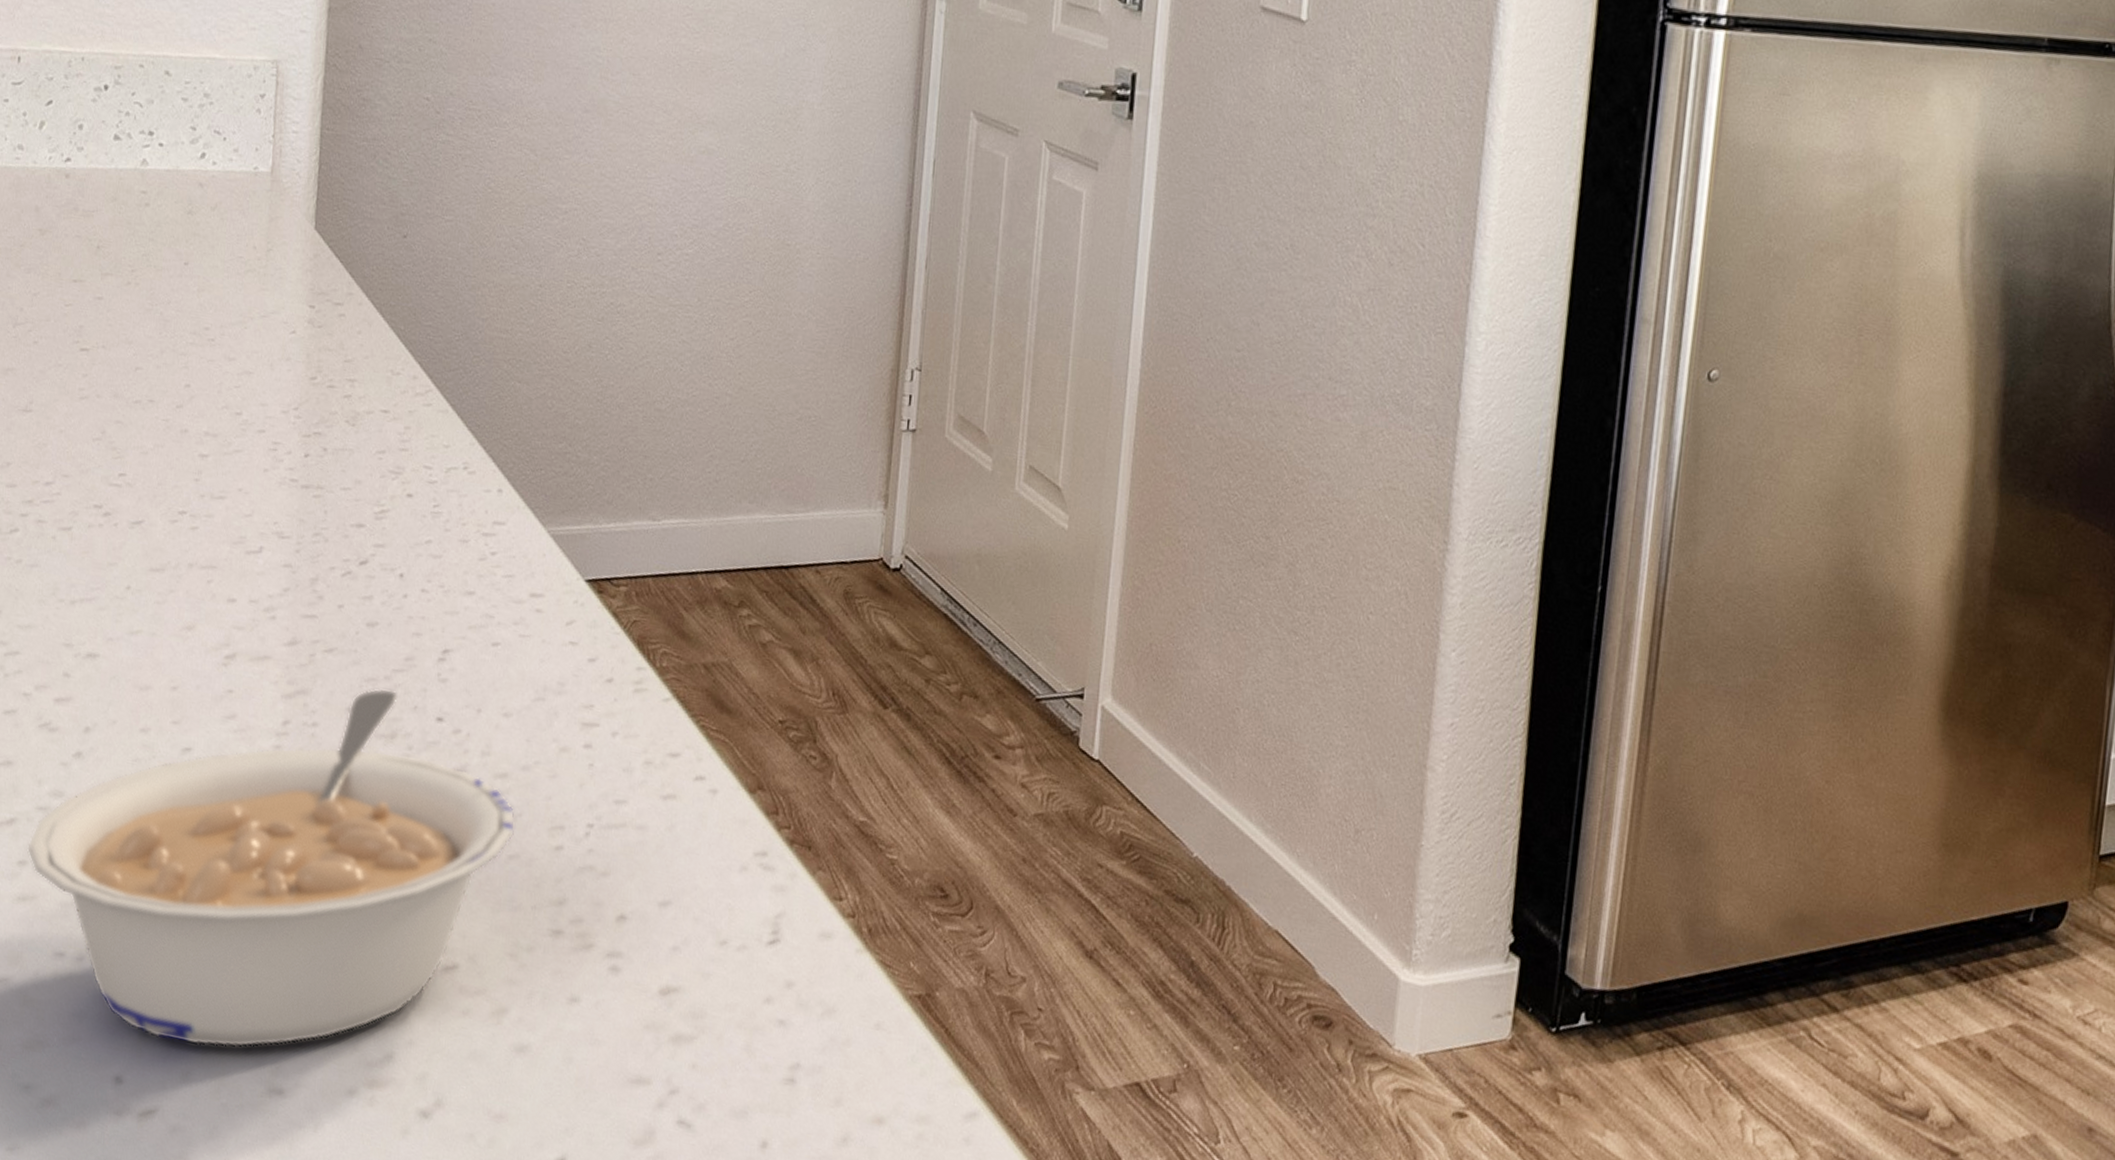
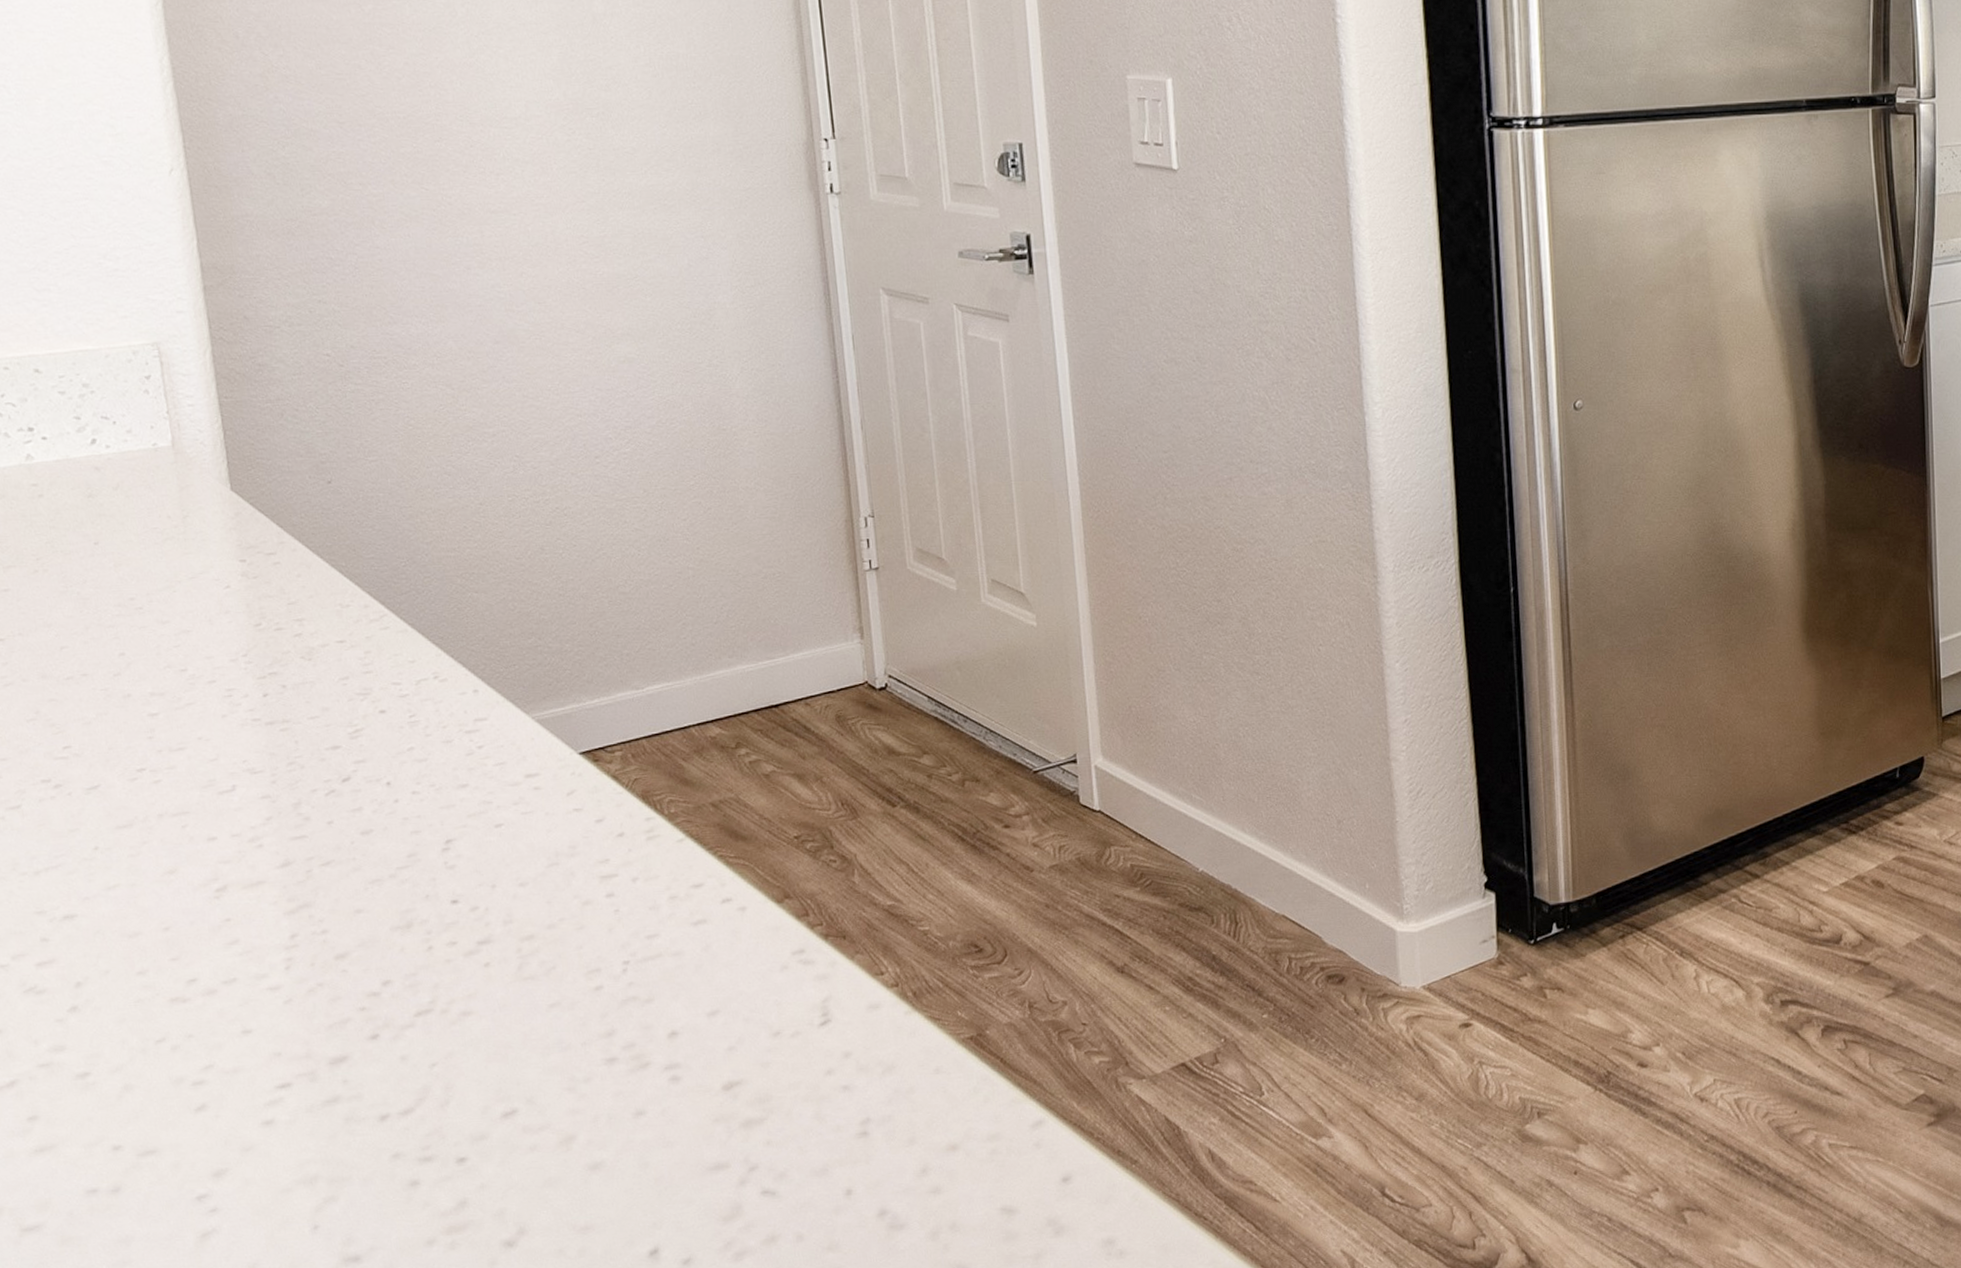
legume: present [27,688,516,1048] -> none [35,885,552,1241]

